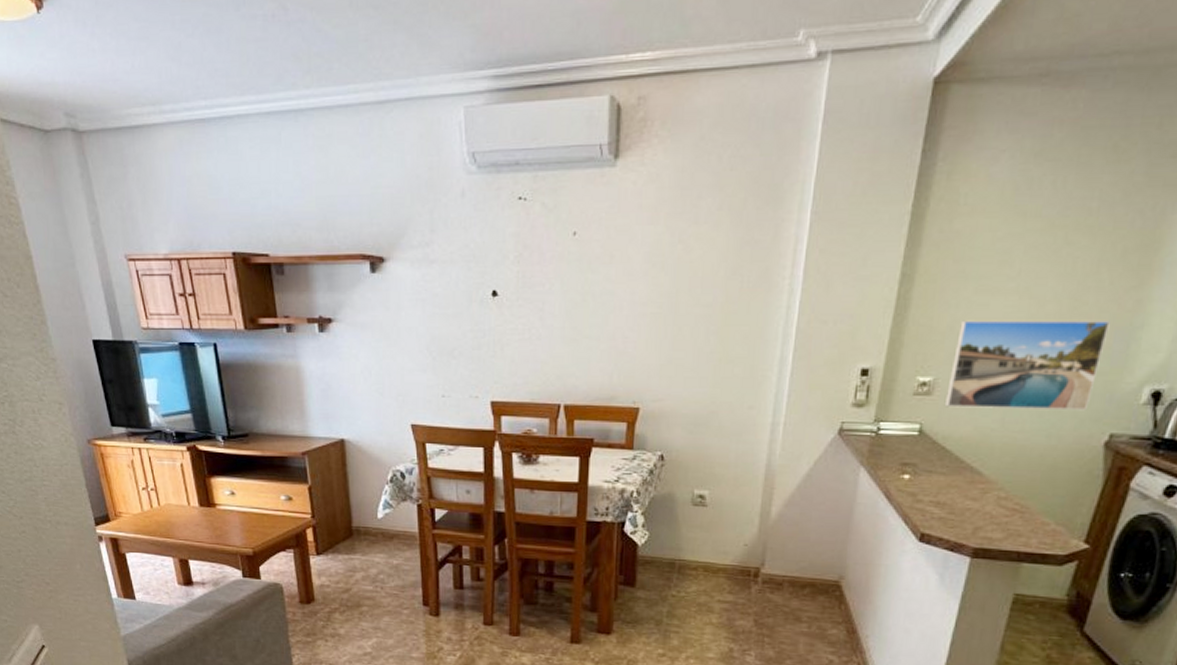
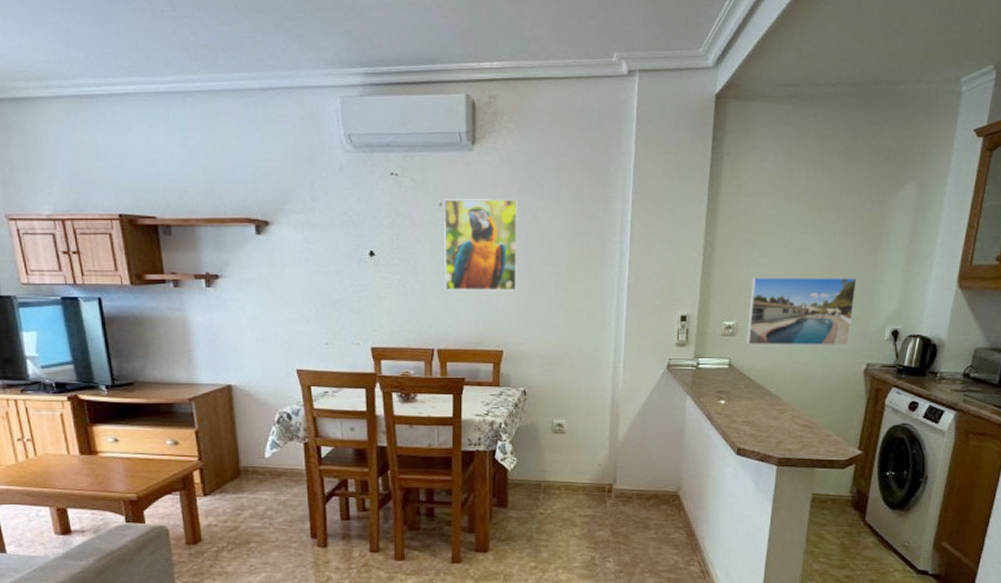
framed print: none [575,225,666,337] -> present [444,199,518,291]

